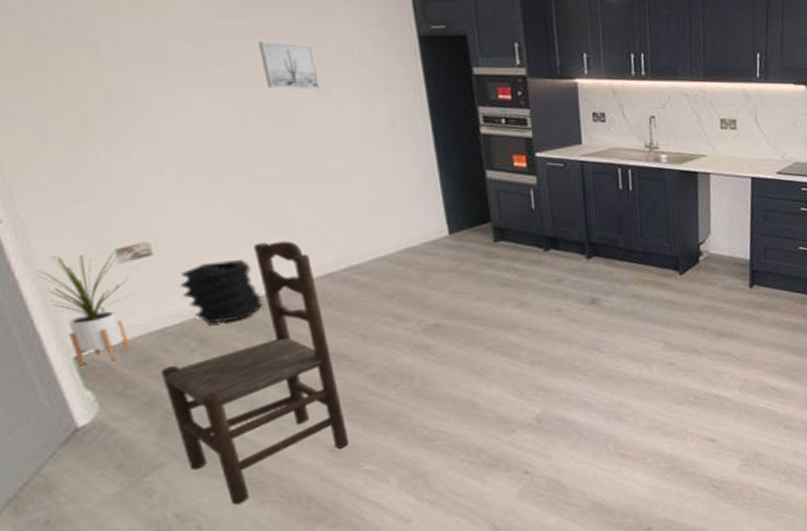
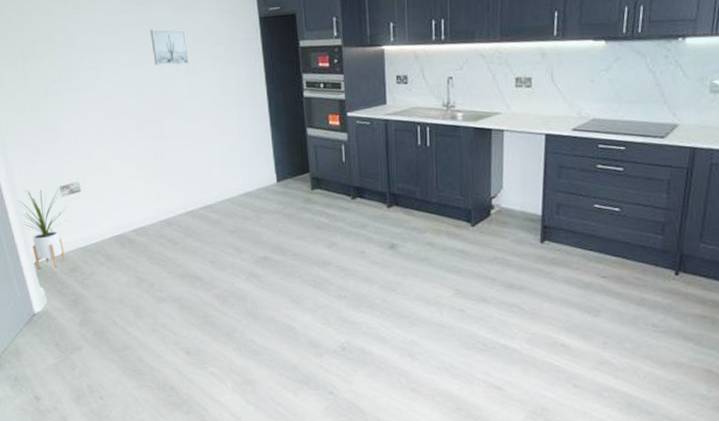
dining chair: present [161,240,350,505] -> none [83,184,200,384]
basket: present [180,259,263,325] -> none [96,197,146,245]

